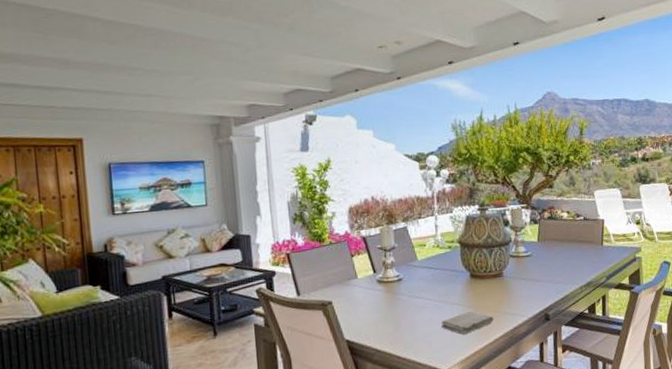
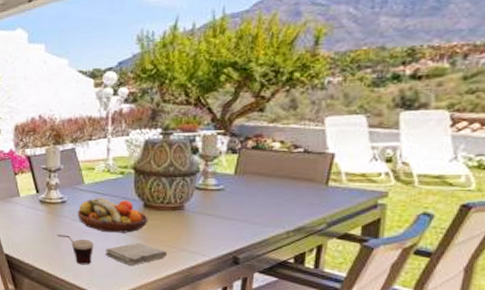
cup: none [396,312,431,341] -> present [57,235,93,265]
fruit bowl: none [413,271,476,305] -> present [77,197,149,233]

